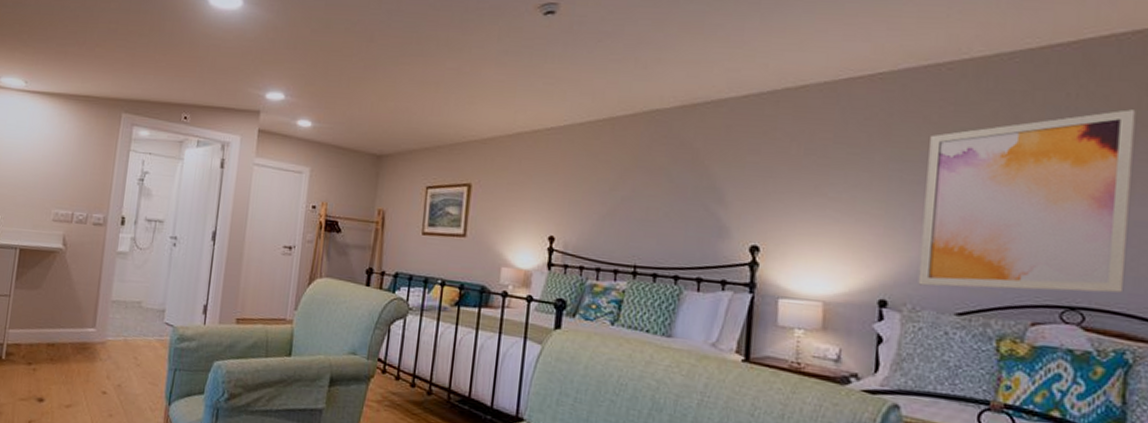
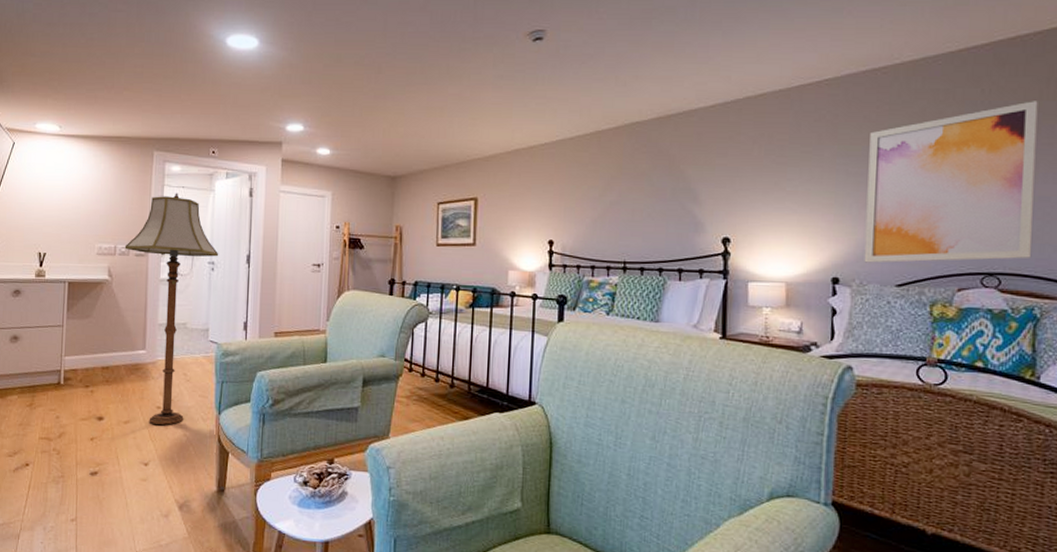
floor lamp: none [82,159,183,413] -> present [124,193,219,425]

